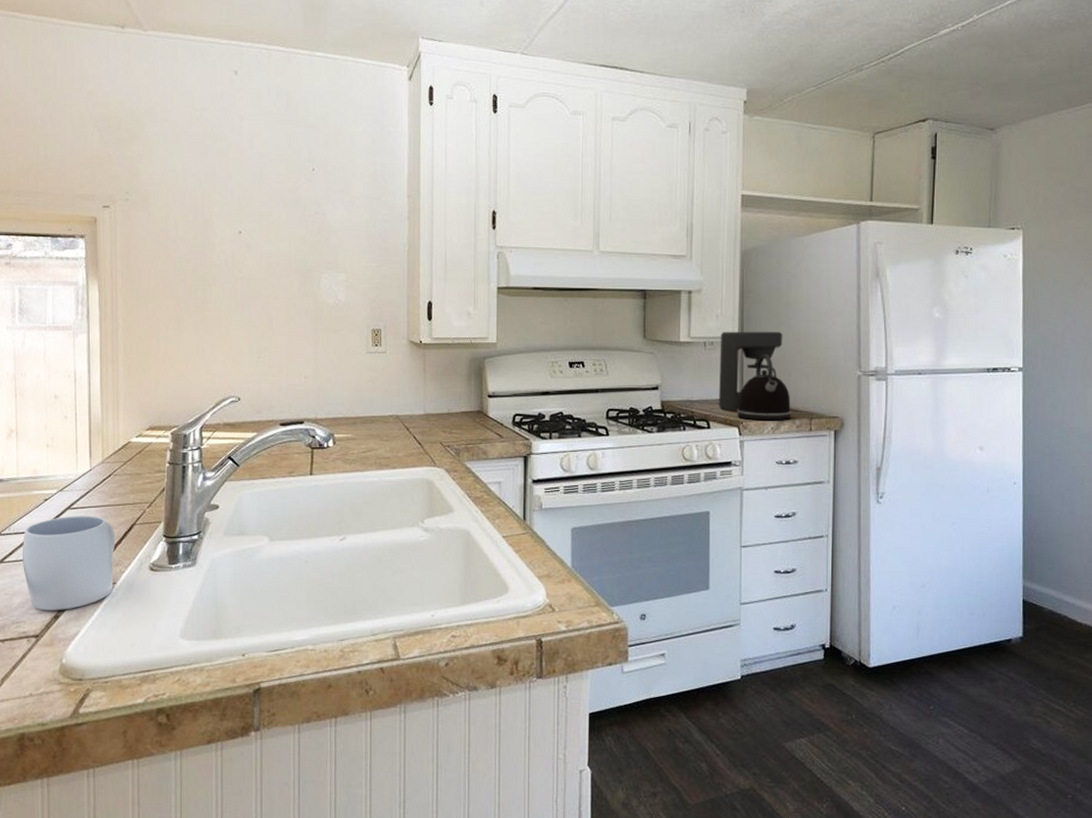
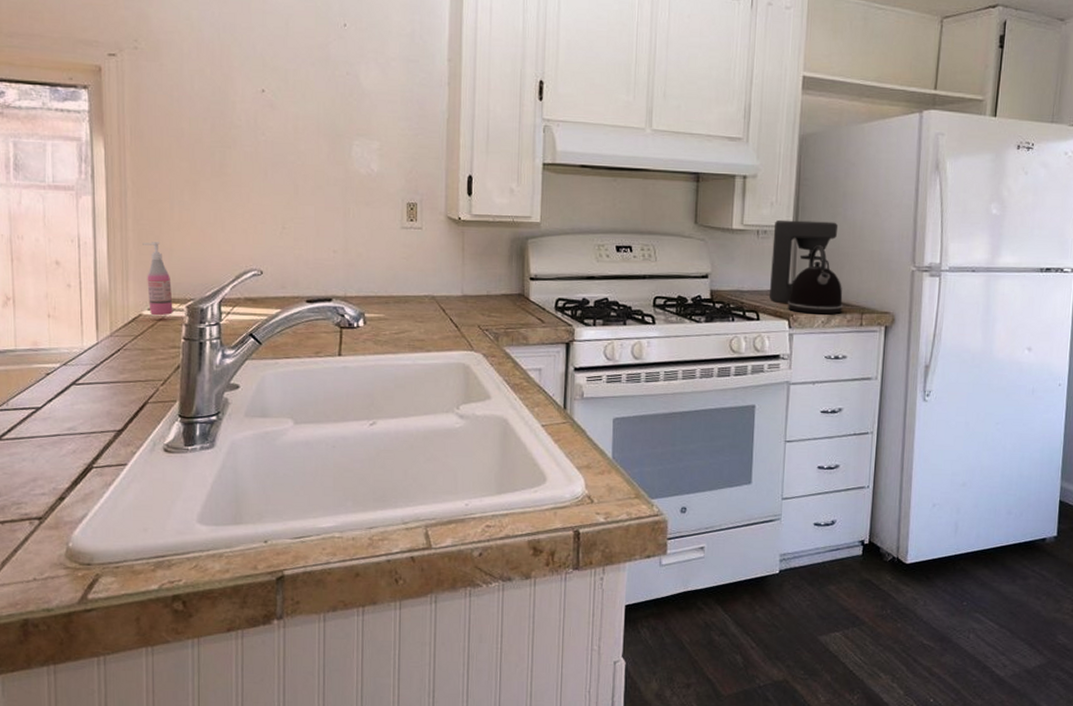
mug: present [22,516,116,611] -> none [22,392,126,492]
soap dispenser: none [132,374,159,443] -> present [143,242,173,316]

